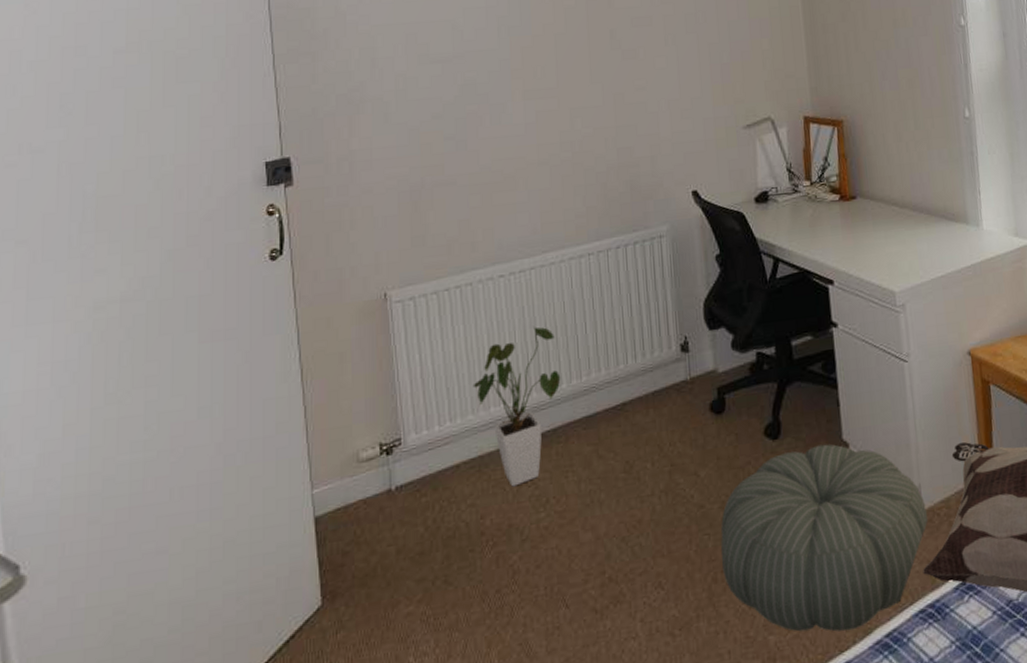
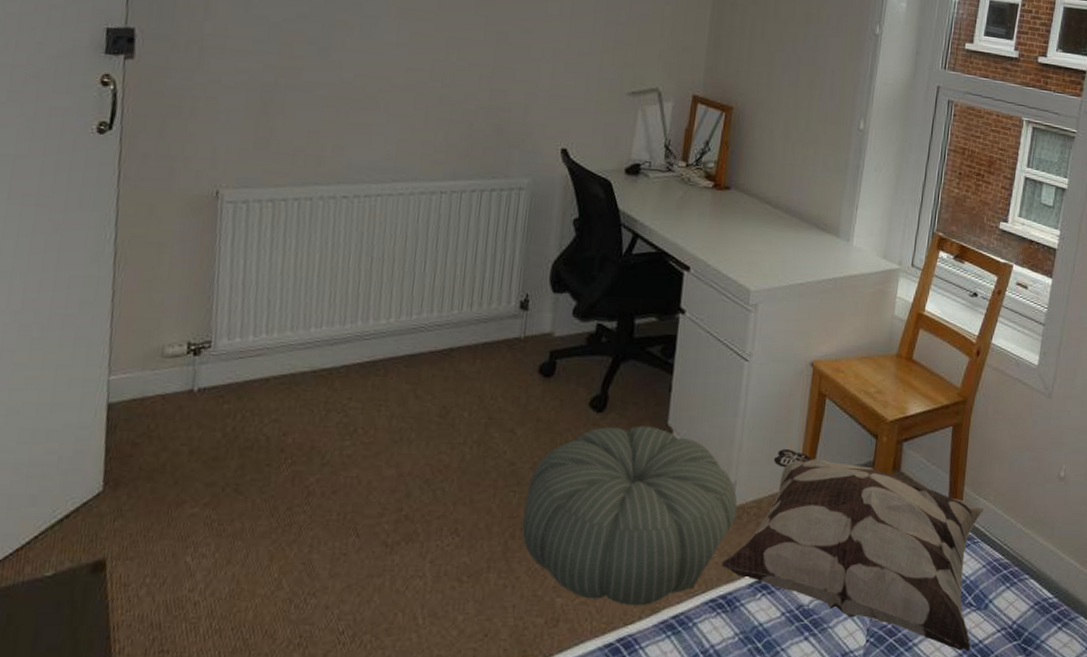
house plant: present [473,327,561,487] -> none [296,255,391,410]

